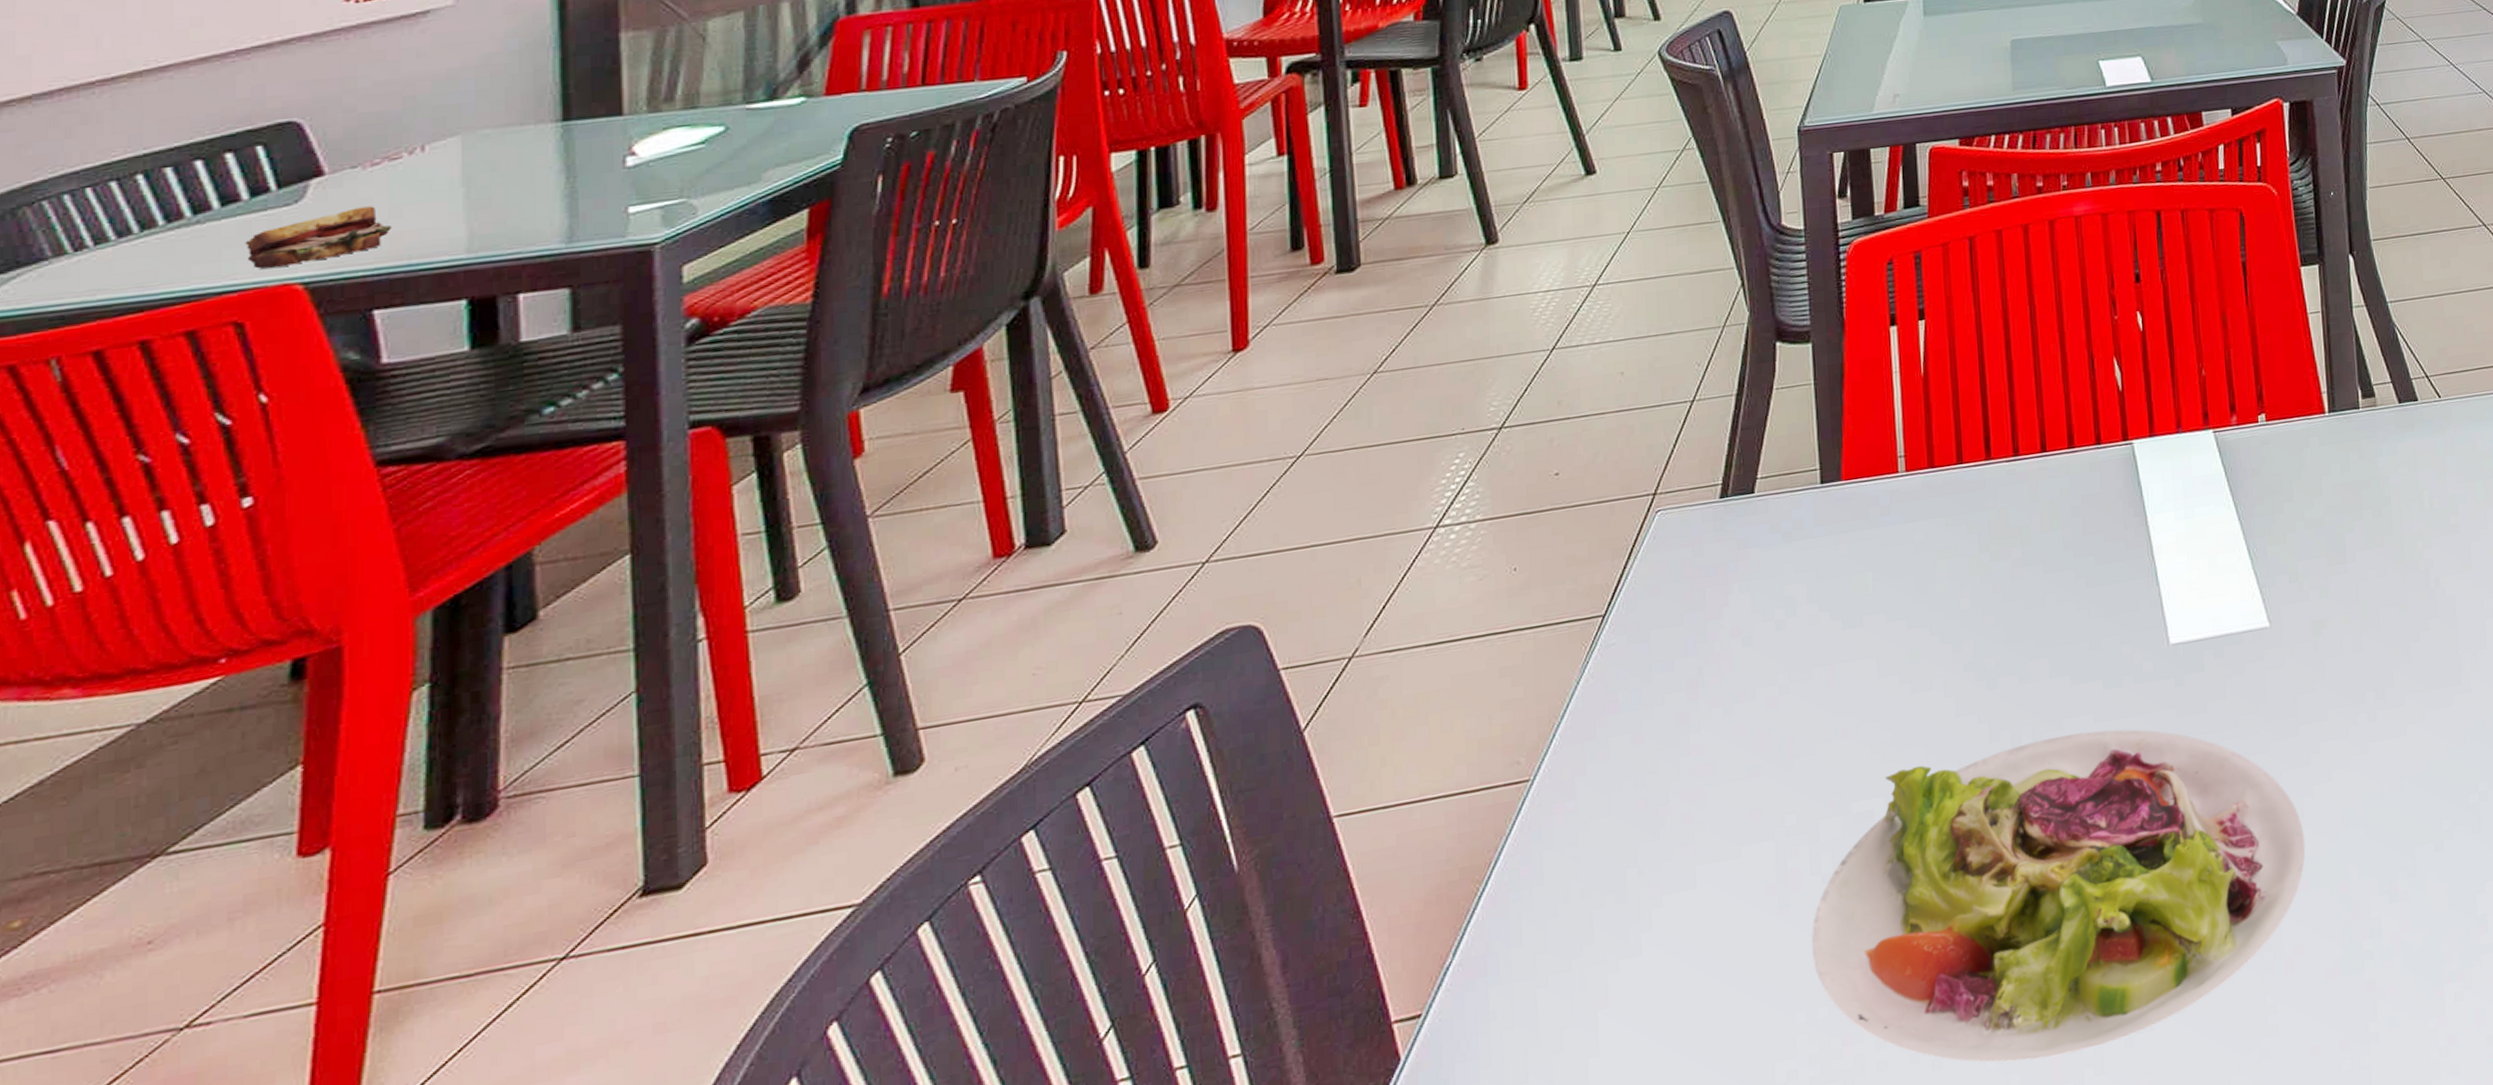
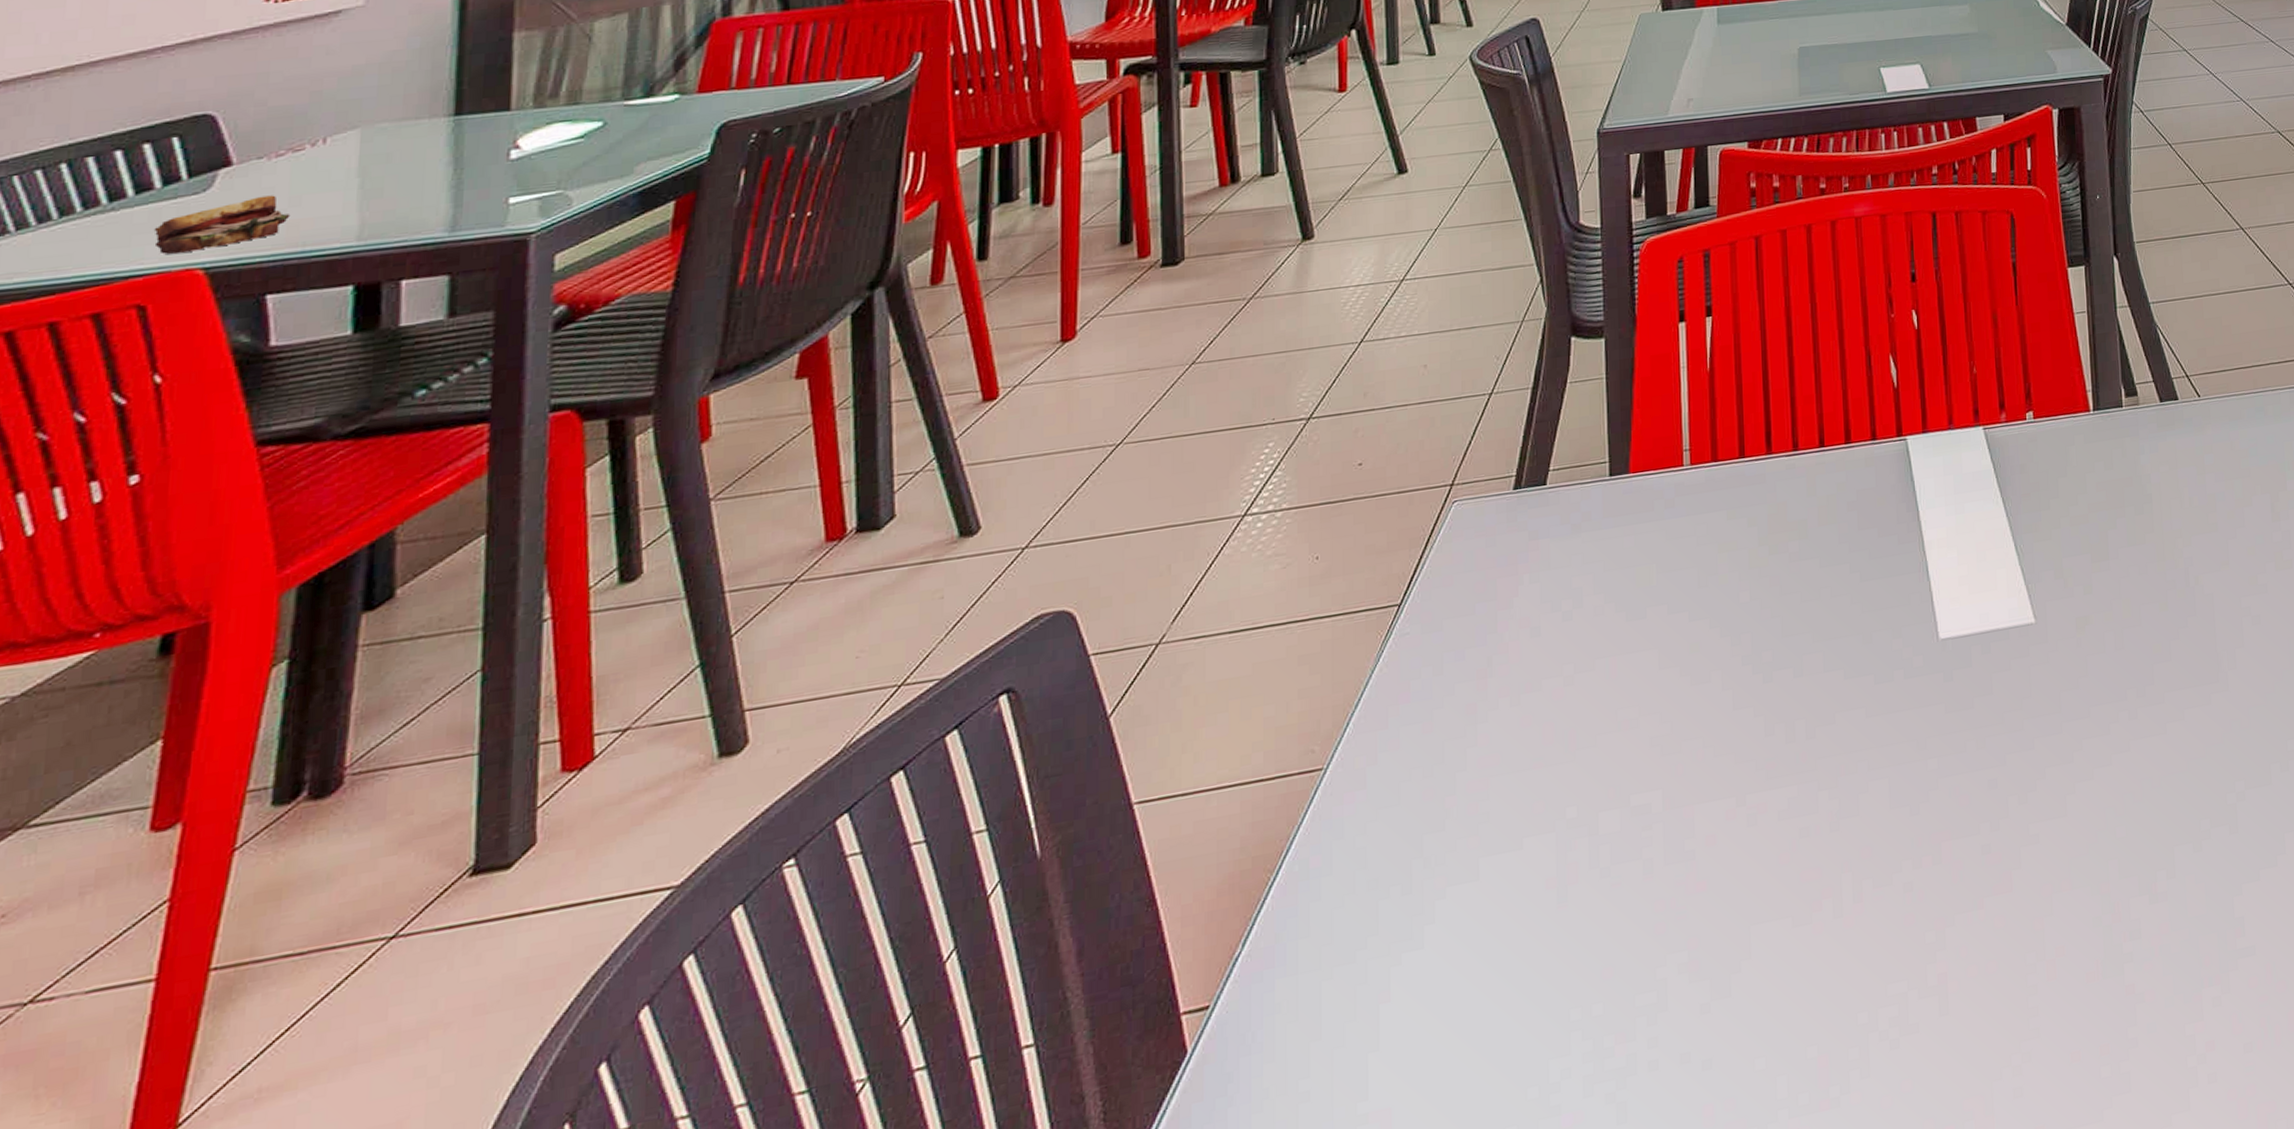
salad plate: present [1811,729,2306,1063] -> none [1588,724,2068,1064]

